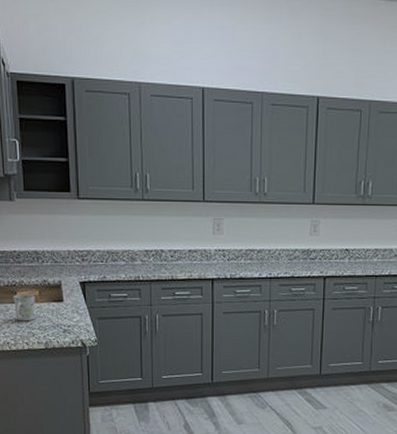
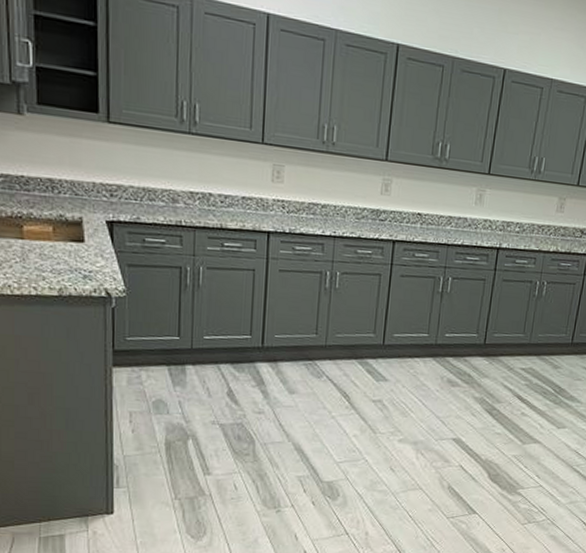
mug: present [13,293,36,322] -> none [18,228,48,262]

